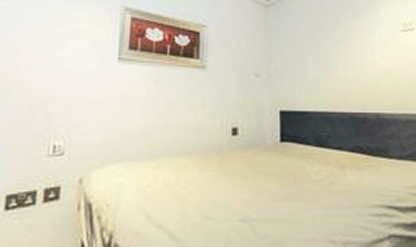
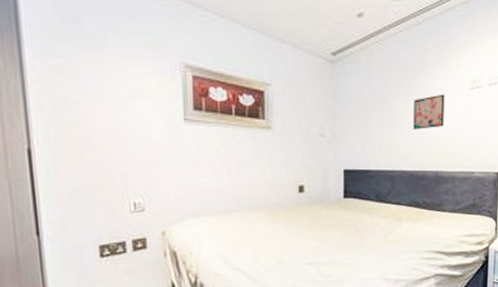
wall art: none [348,36,380,70] -> present [413,94,445,130]

